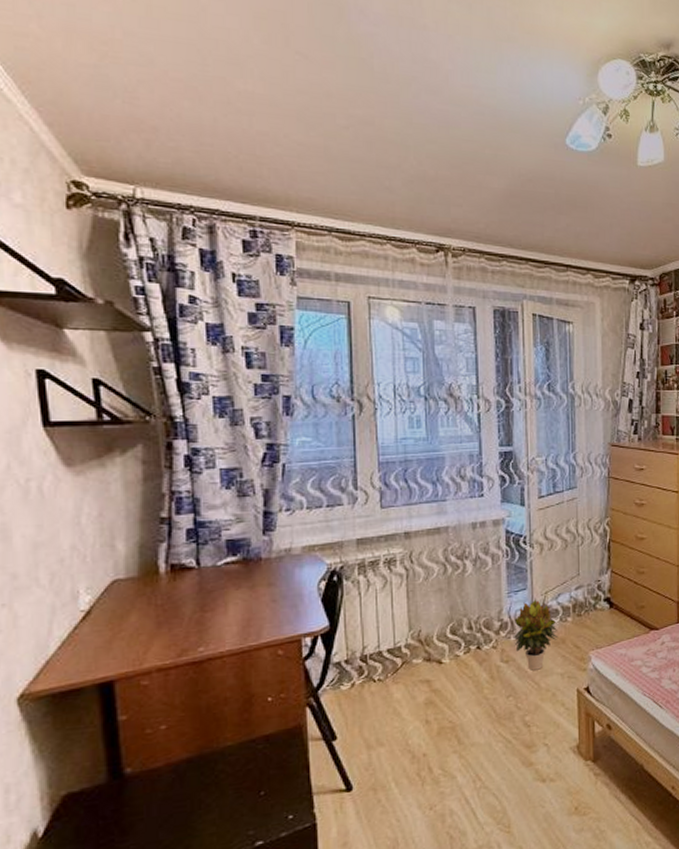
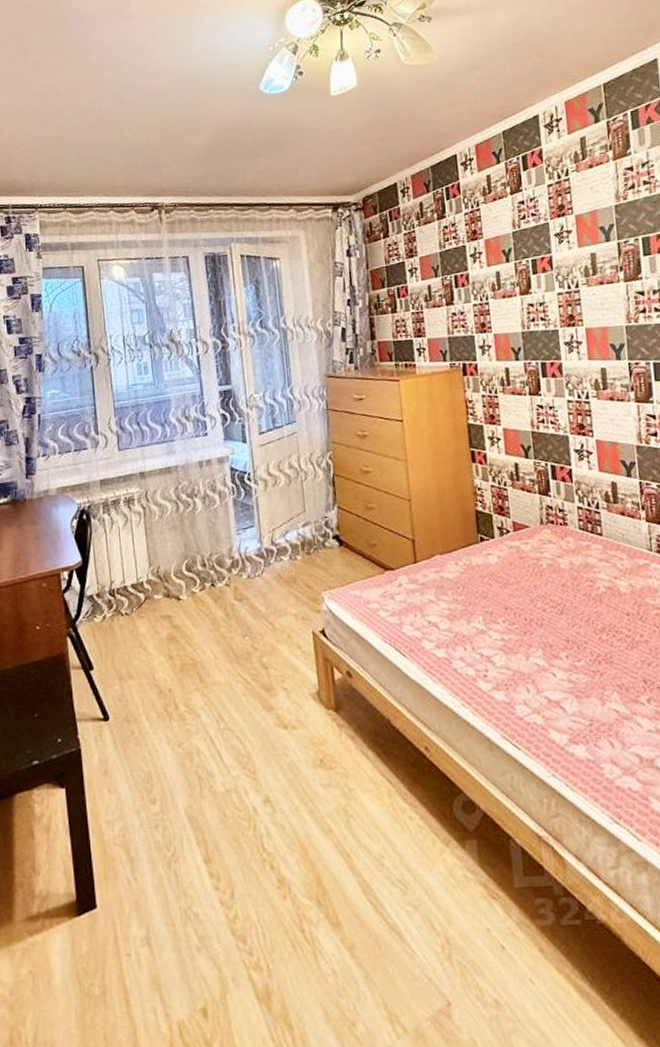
potted plant: present [512,599,559,671] -> none [244,536,289,610]

